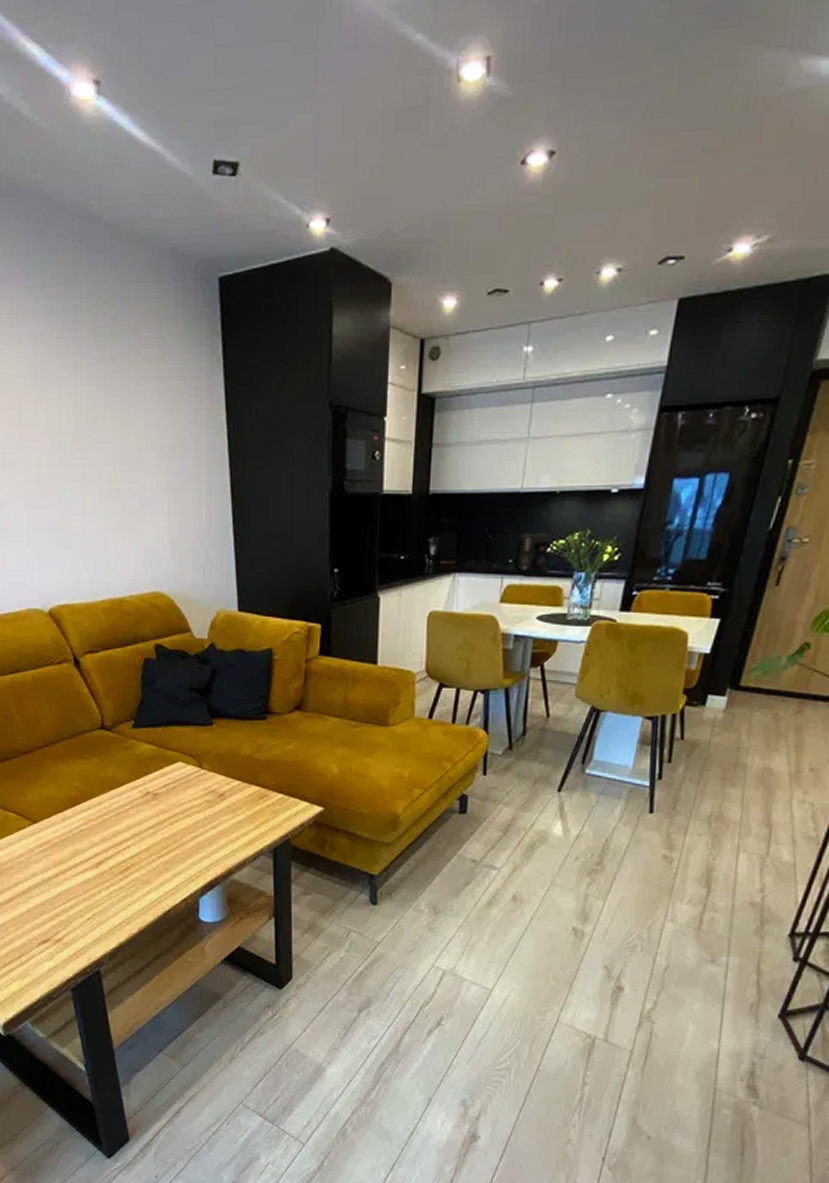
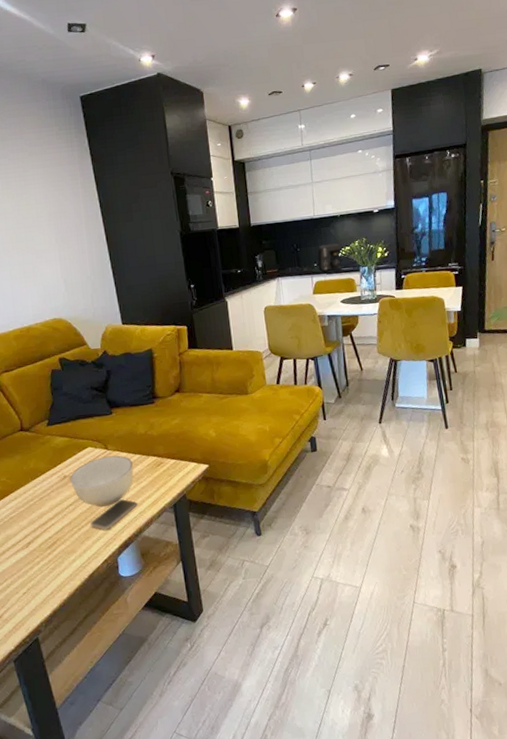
bowl: none [153,776,230,836] -> present [69,455,134,507]
smartphone: none [172,831,231,864] -> present [90,499,138,530]

